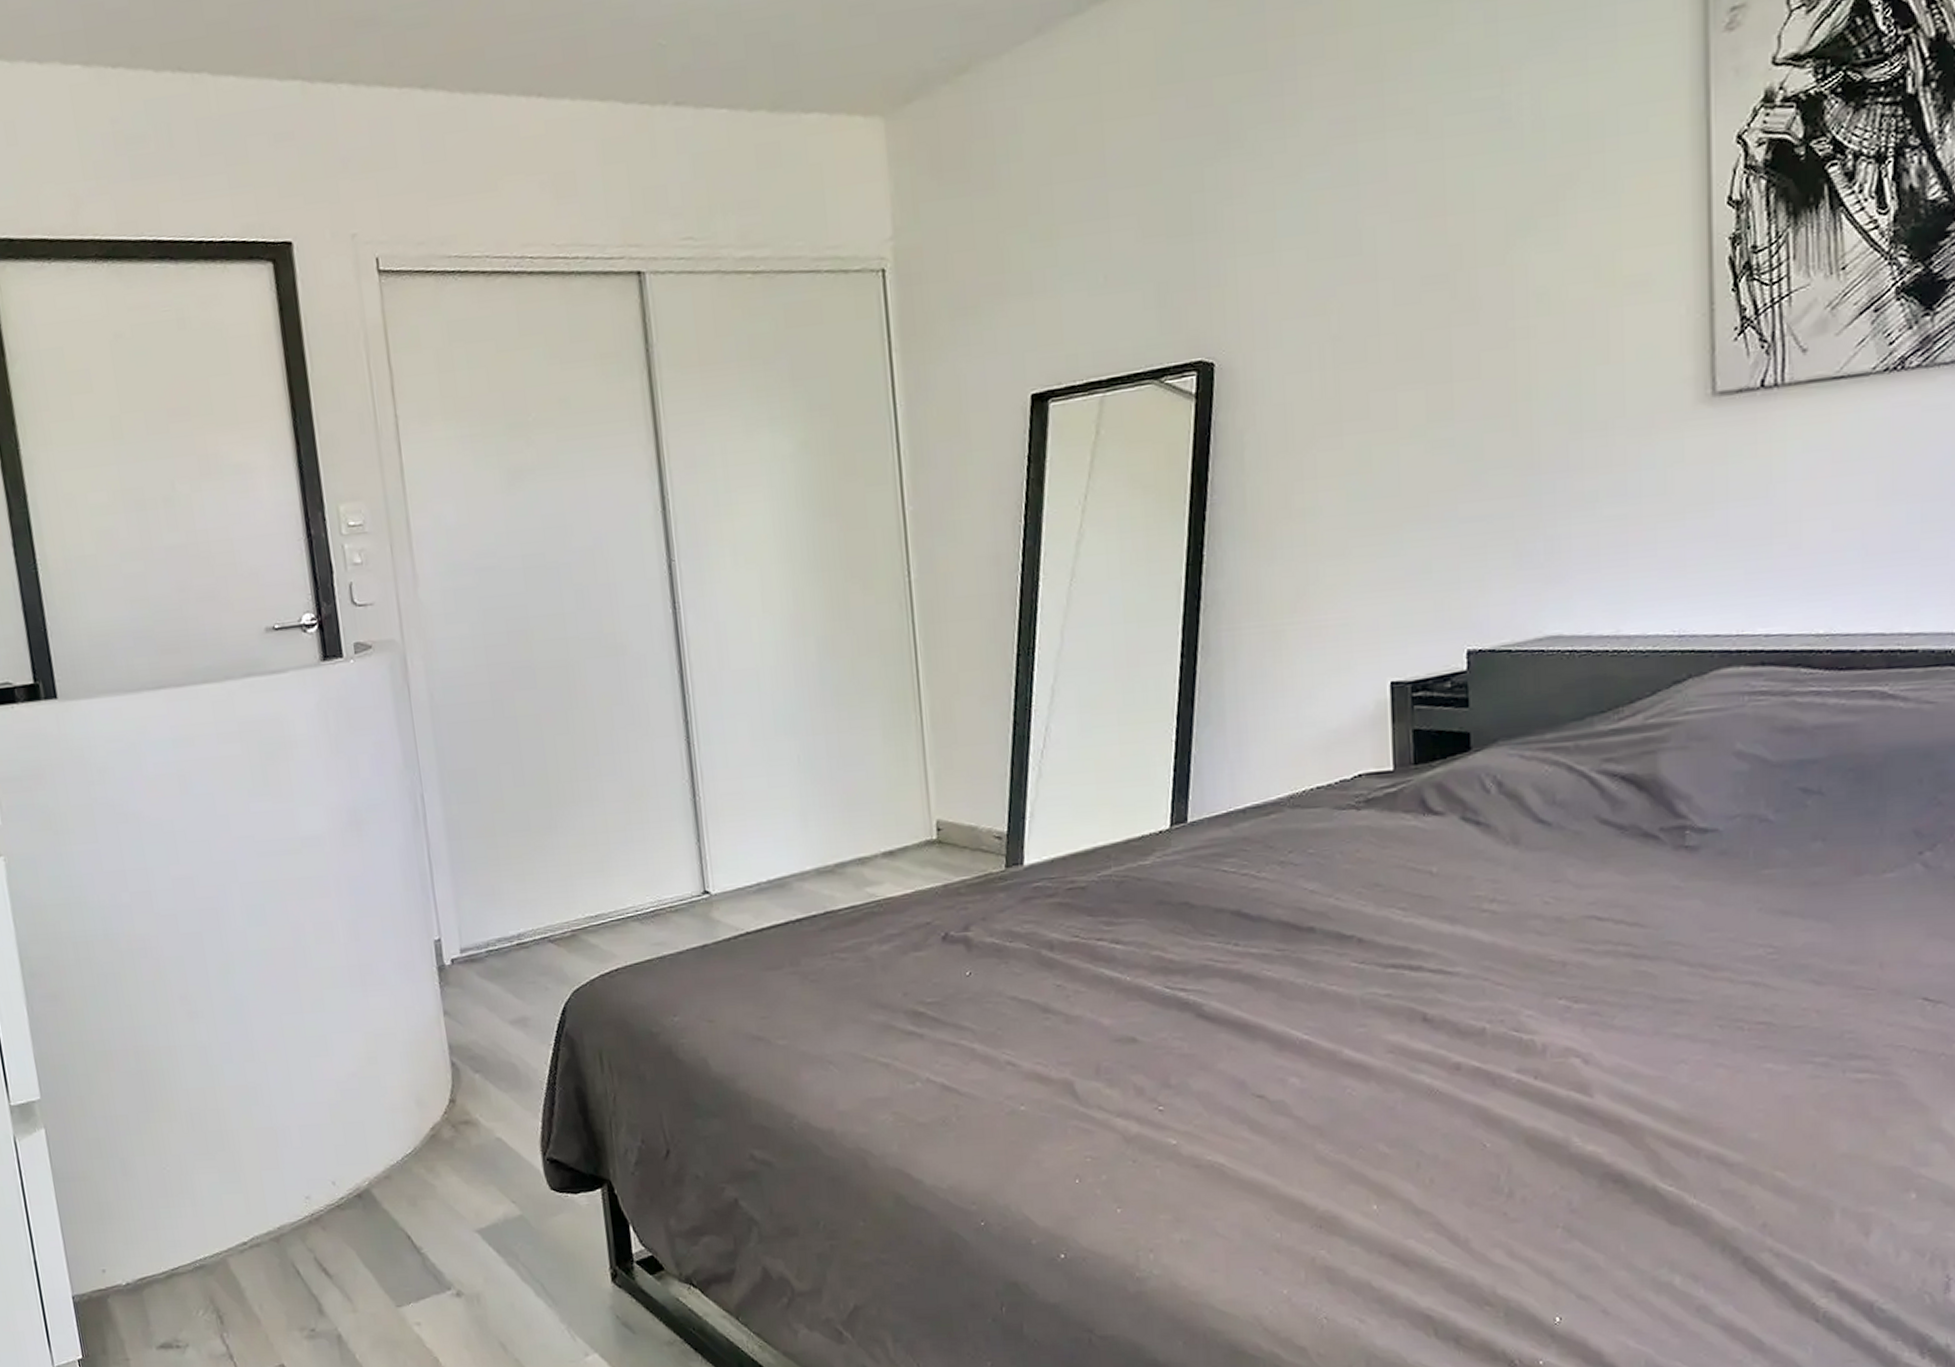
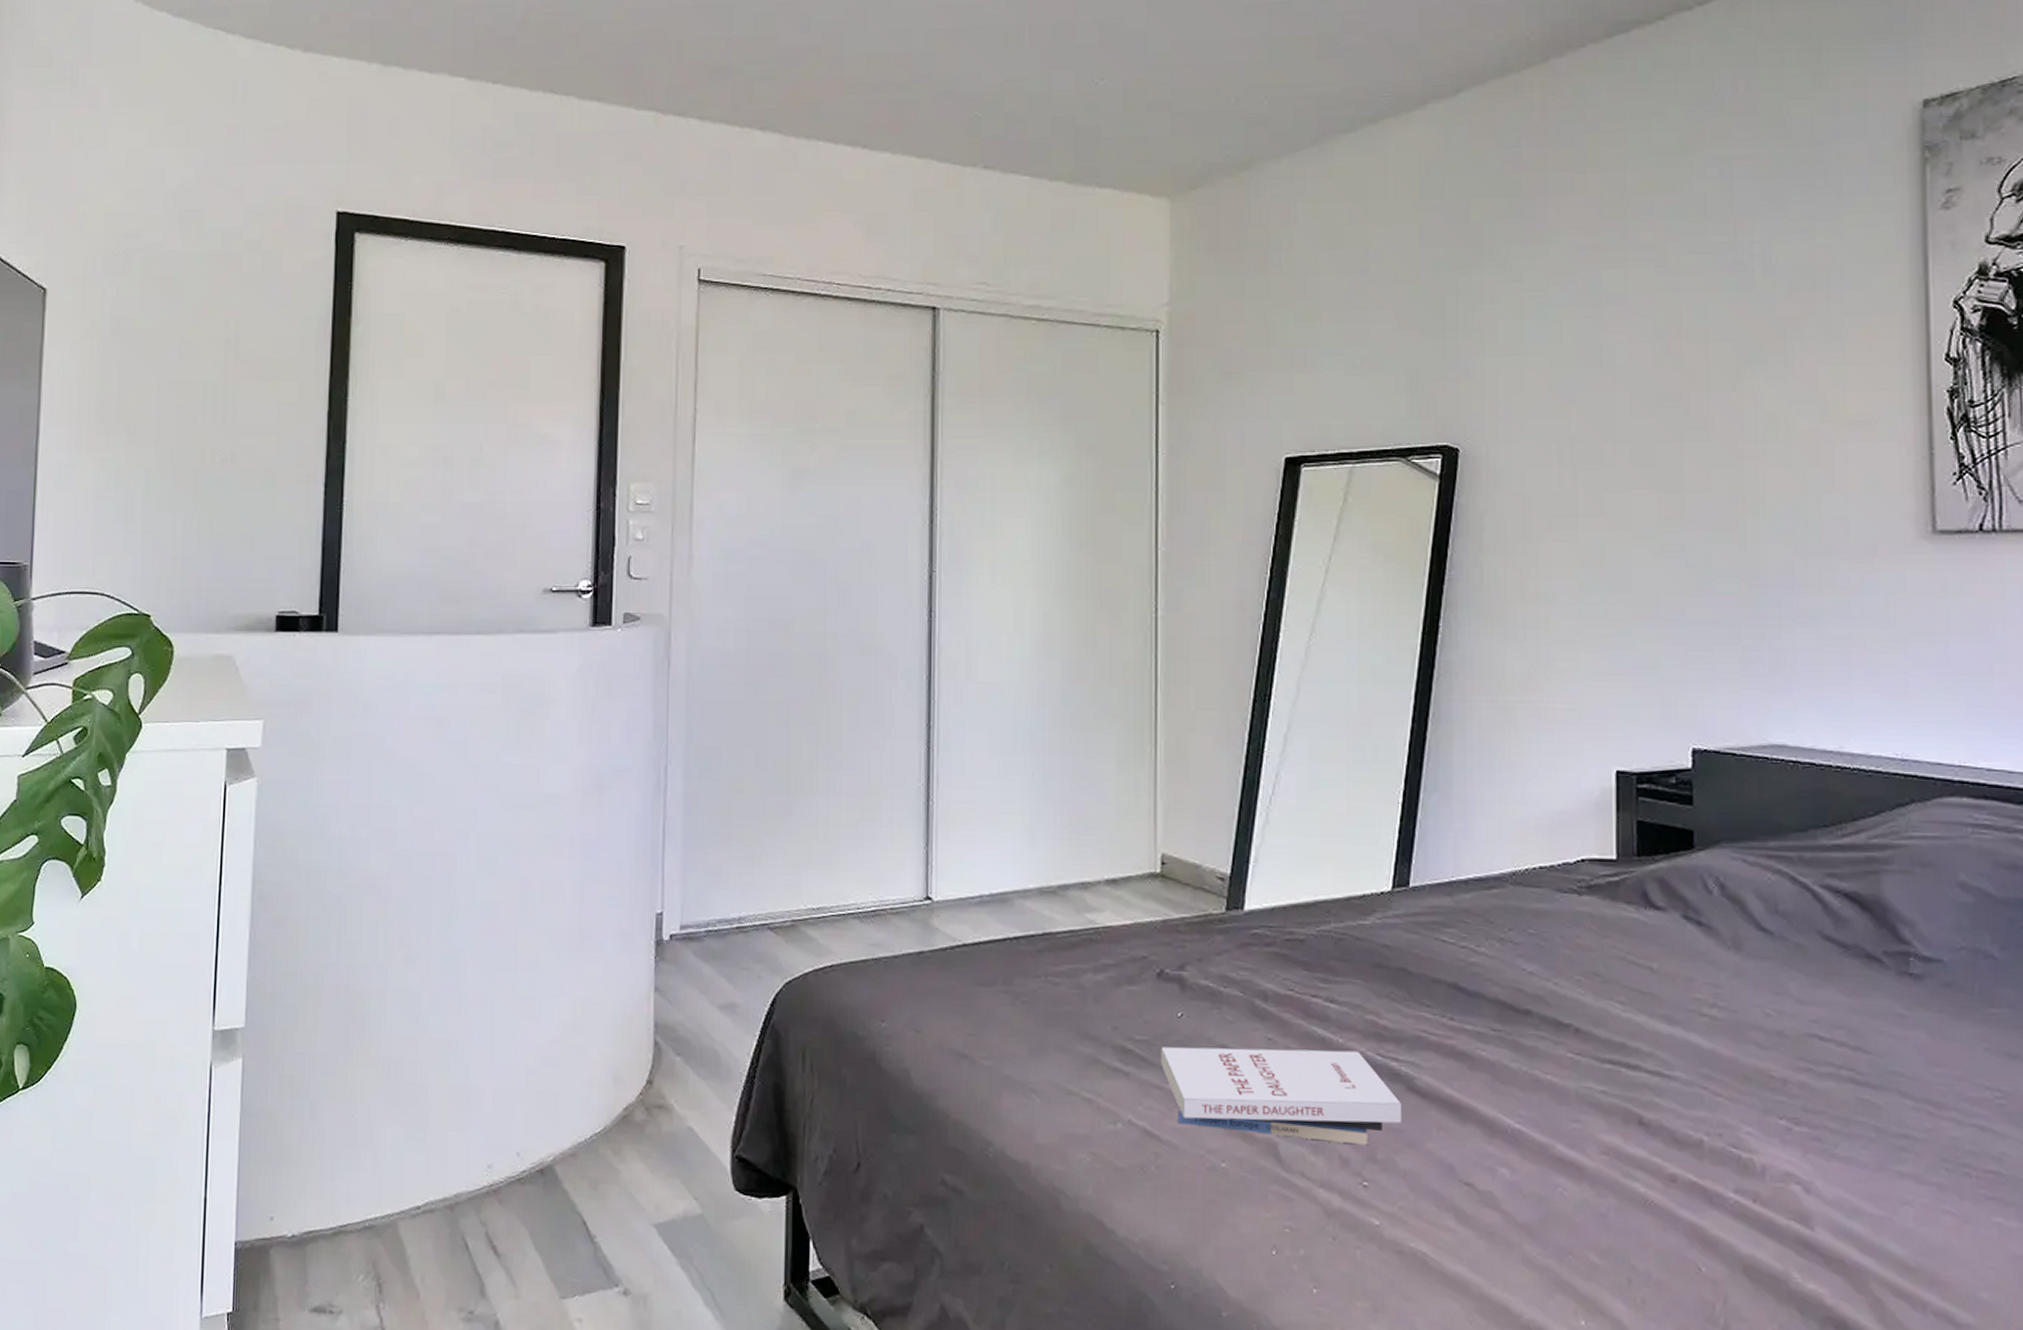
books: none [952,986,1193,1076] -> present [1161,1047,1402,1146]

